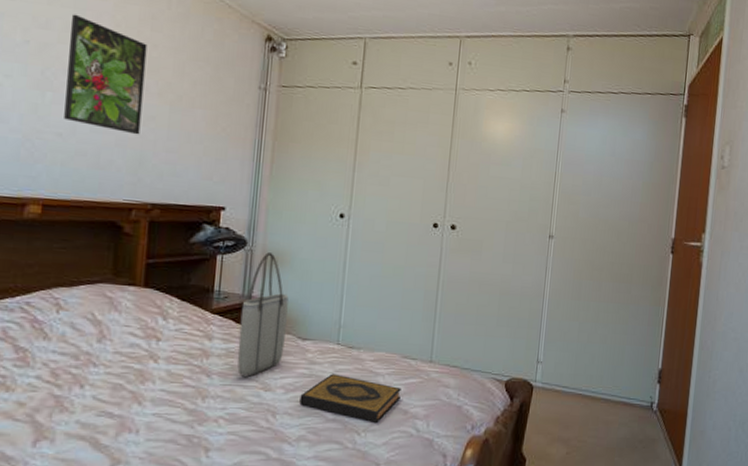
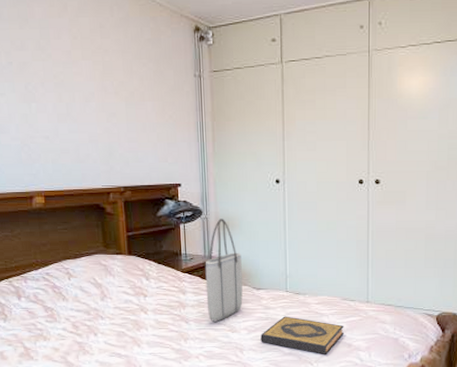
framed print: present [64,14,147,135] -> none [38,33,106,130]

